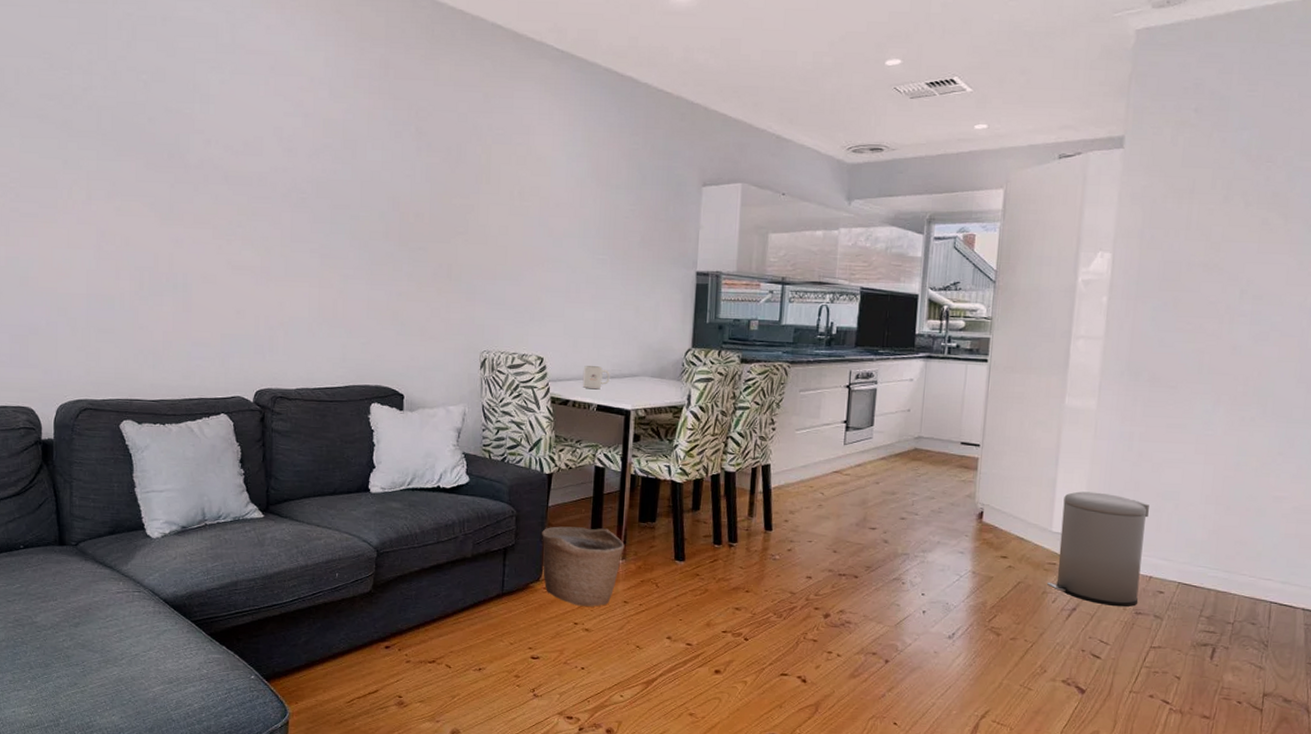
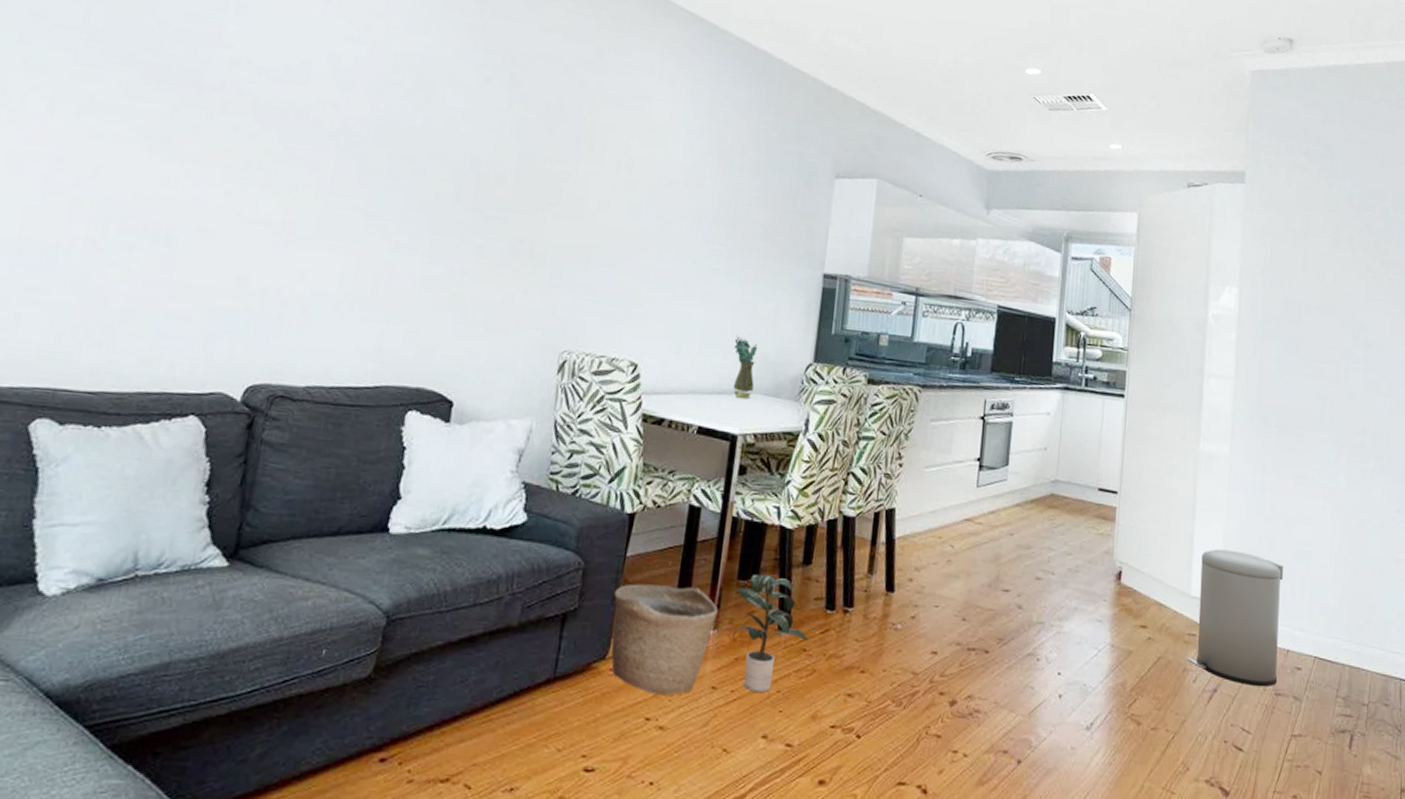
mug: present [582,366,610,390] -> none [682,377,717,407]
vase: none [622,329,642,382] -> present [733,335,757,400]
potted plant: none [637,518,701,606] -> present [731,574,809,692]

